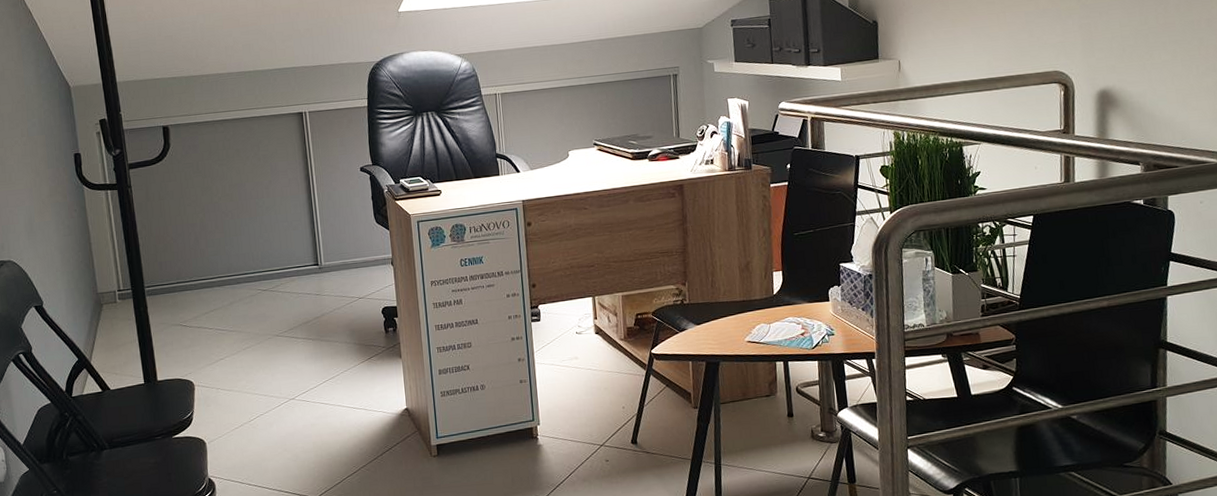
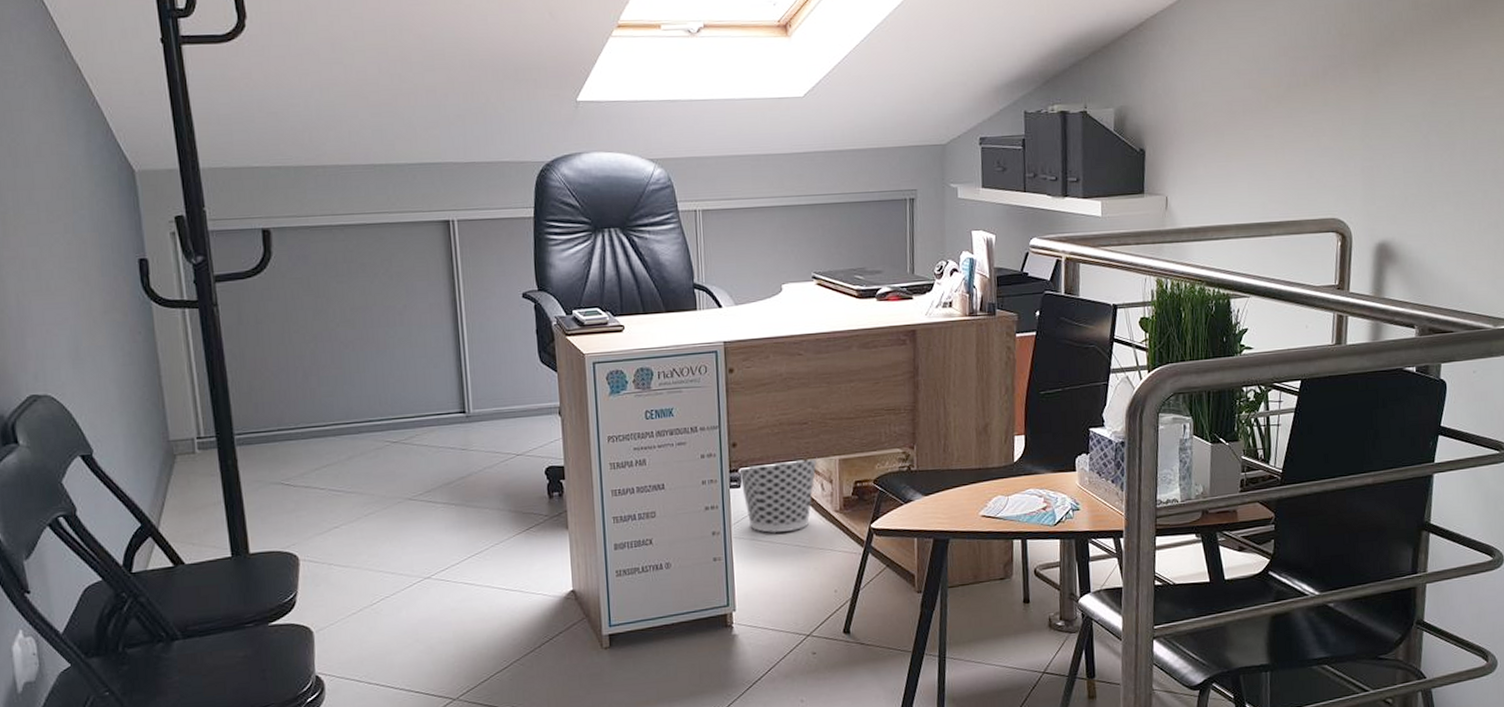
wastebasket: none [537,294,604,359] -> present [738,457,817,534]

